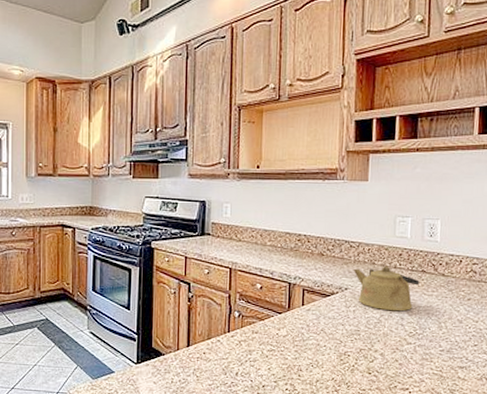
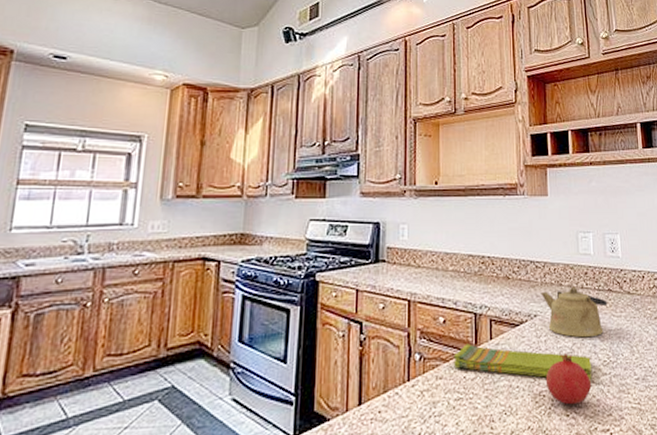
dish towel: none [268,307,397,348] -> present [454,344,592,381]
fruit: none [351,322,396,366] -> present [545,352,592,405]

